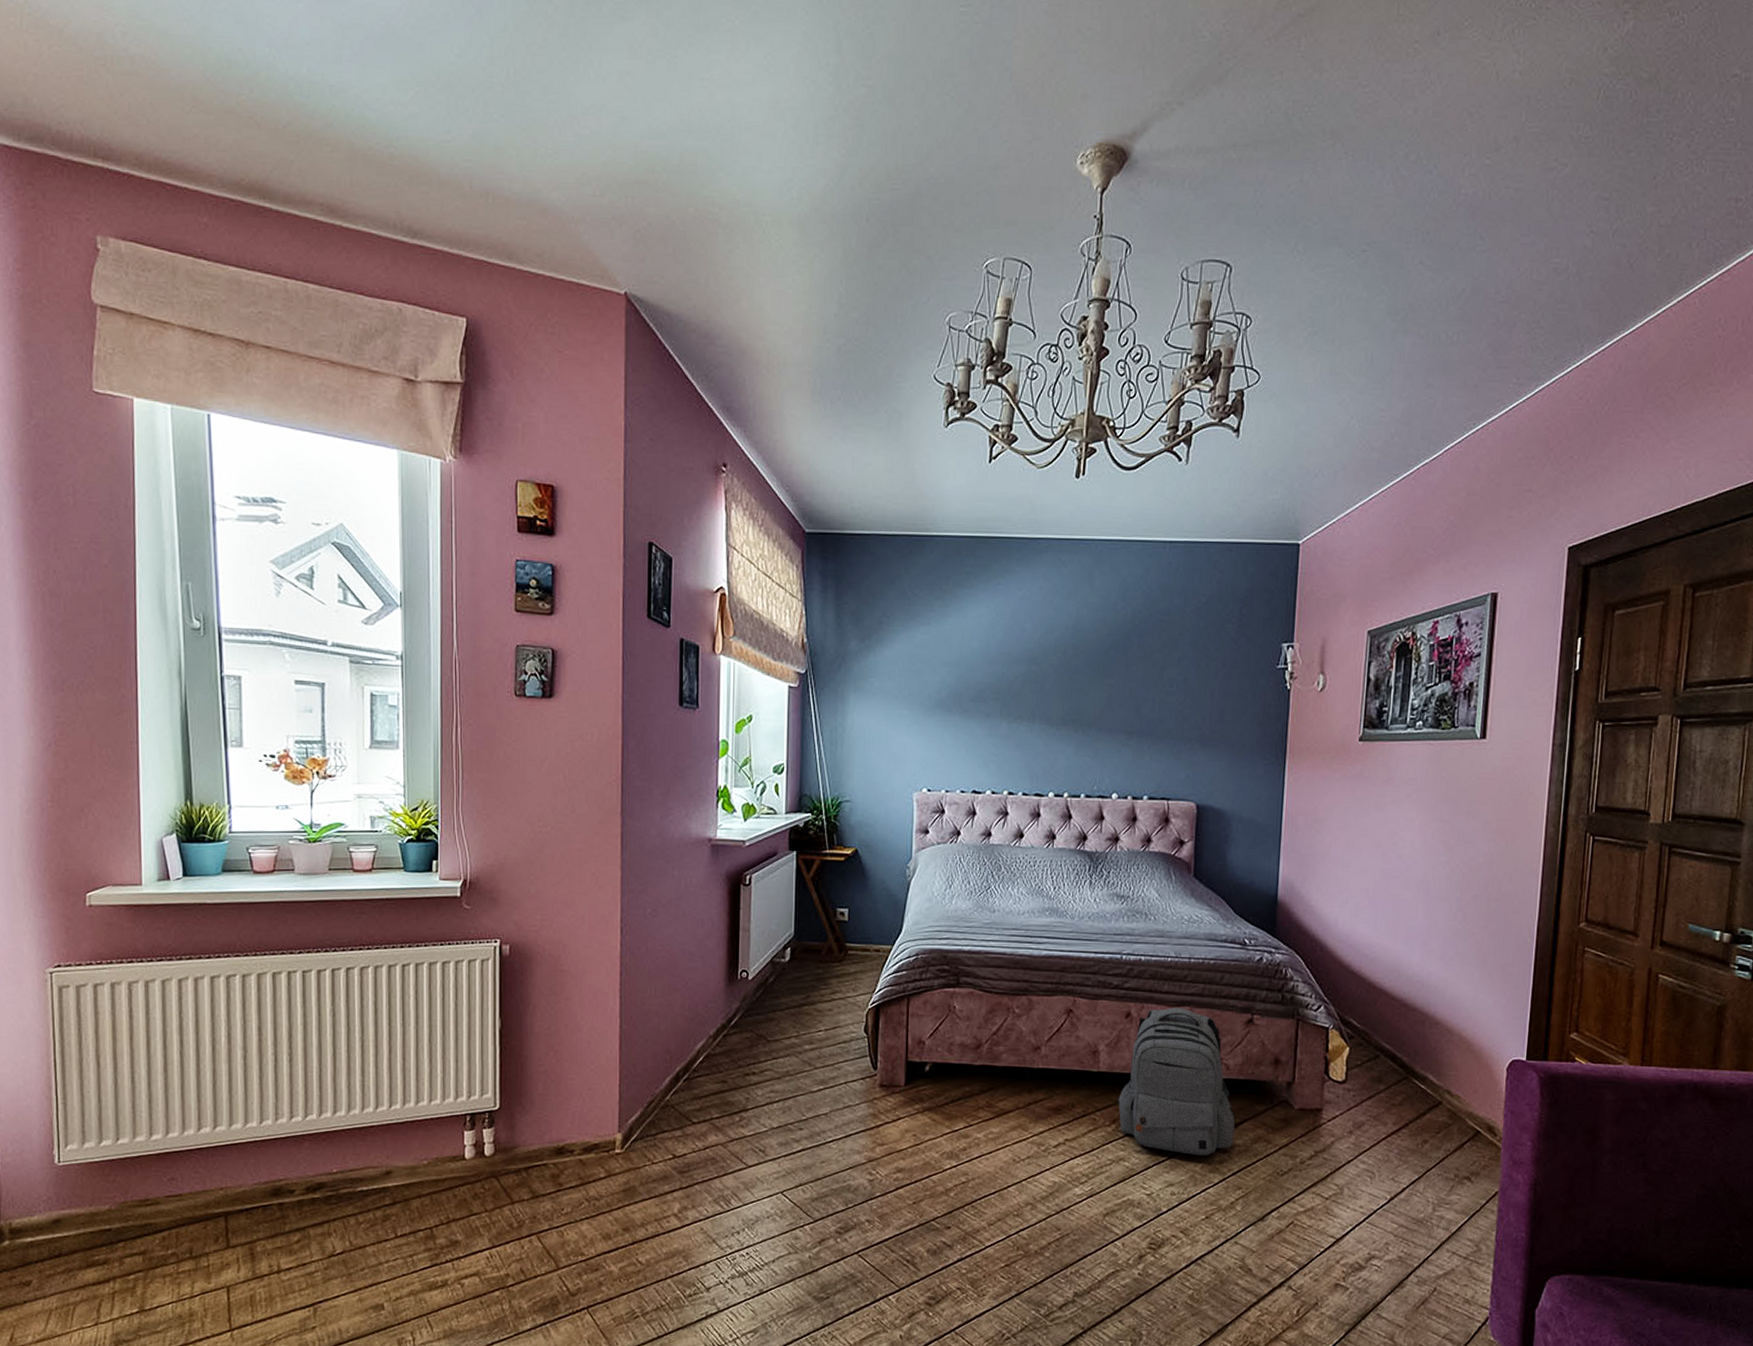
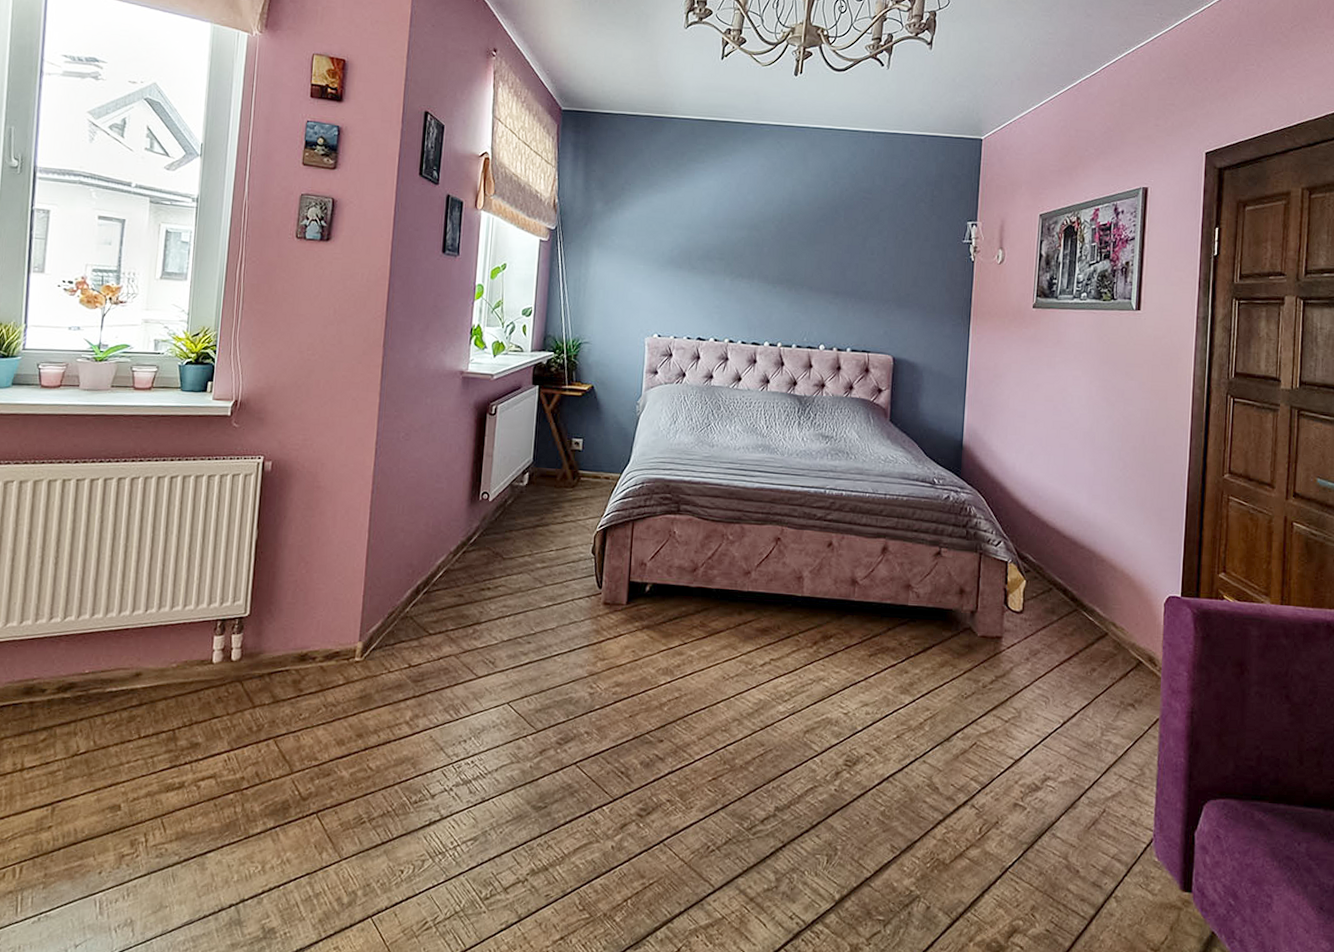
backpack: present [1118,1007,1236,1156] -> none [819,539,925,678]

